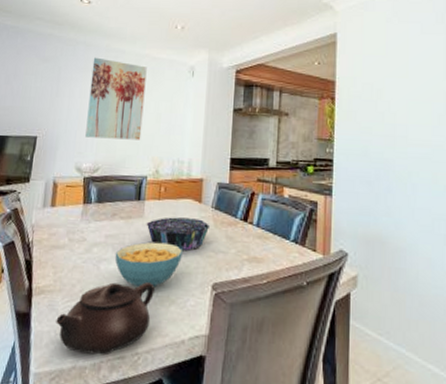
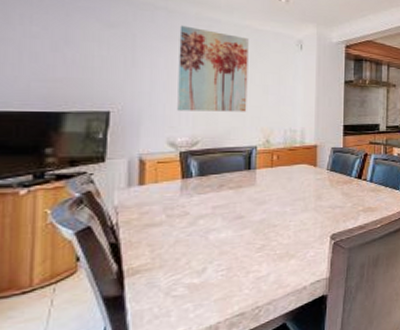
teapot: present [56,282,155,356] -> none [159,243,272,321]
cereal bowl: present [115,242,182,288] -> none [225,205,300,250]
decorative bowl: present [146,217,211,250] -> none [259,181,327,210]

